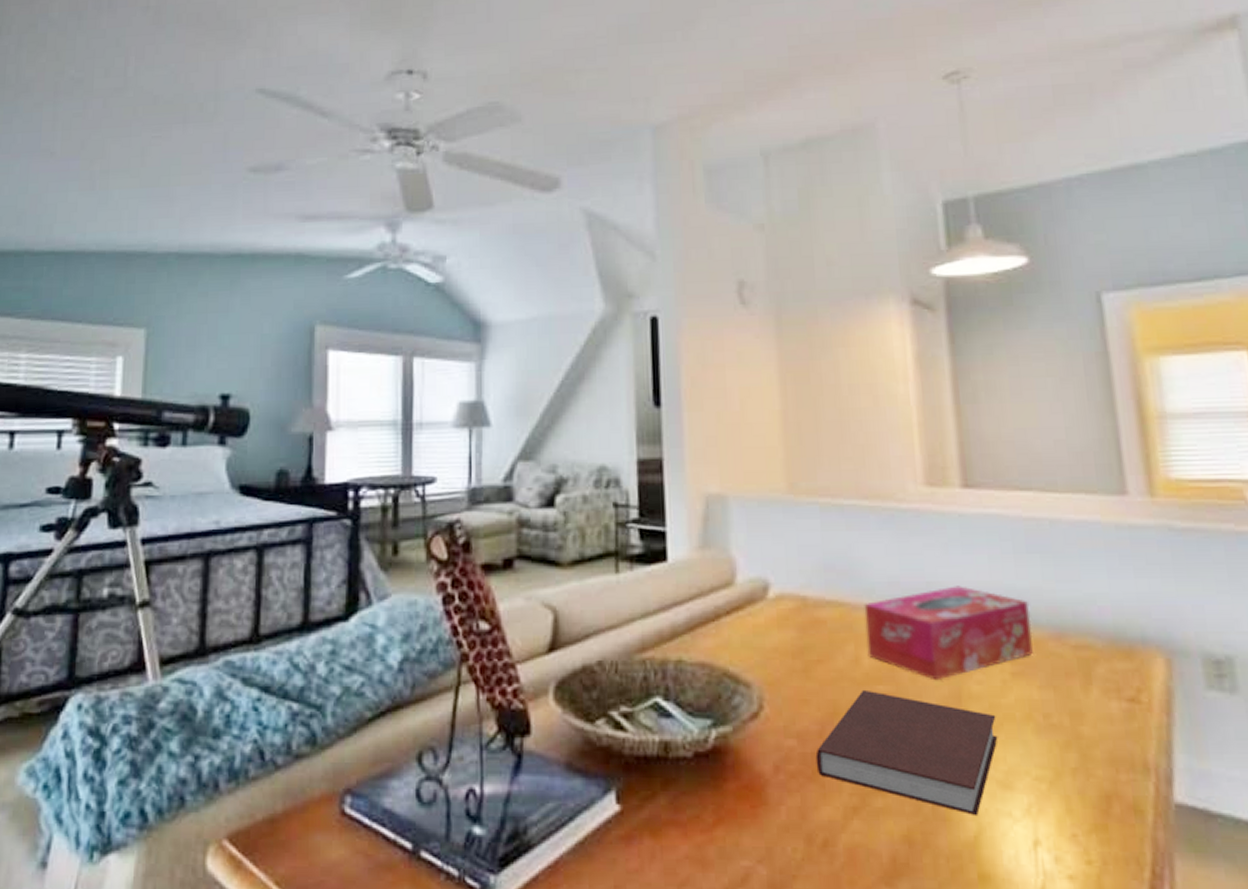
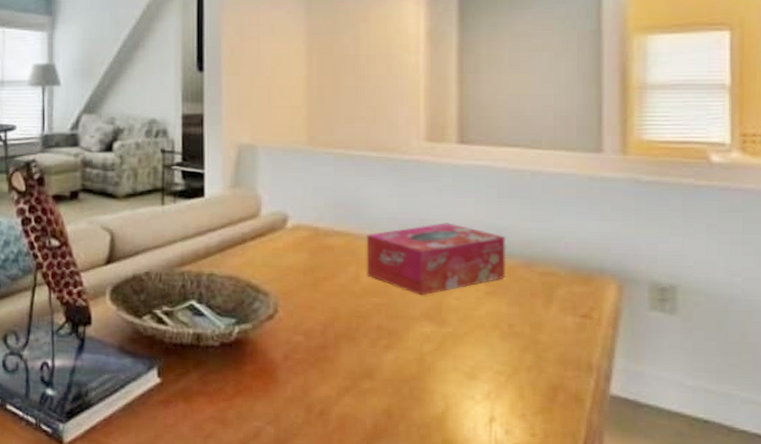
notebook: present [815,689,998,817] -> none [318,300,469,398]

